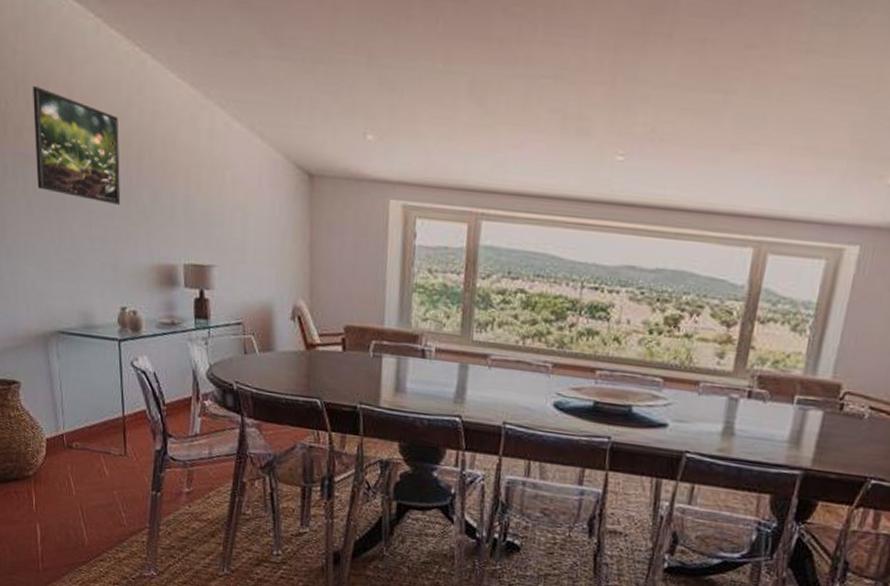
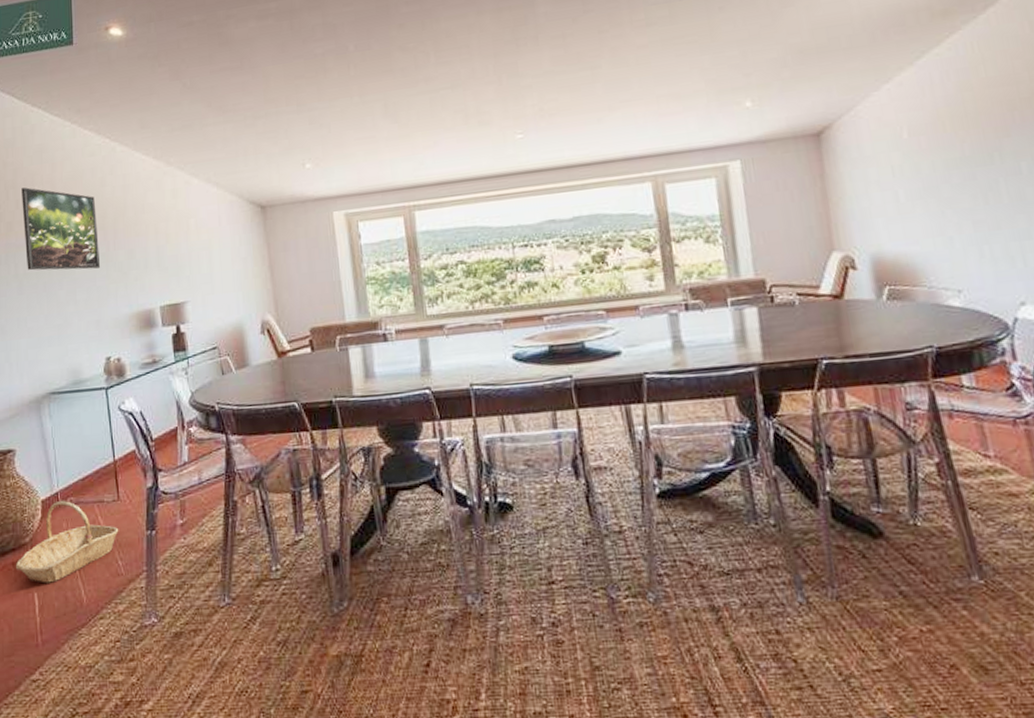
basket: none [19,442,124,518] -> present [16,500,119,583]

